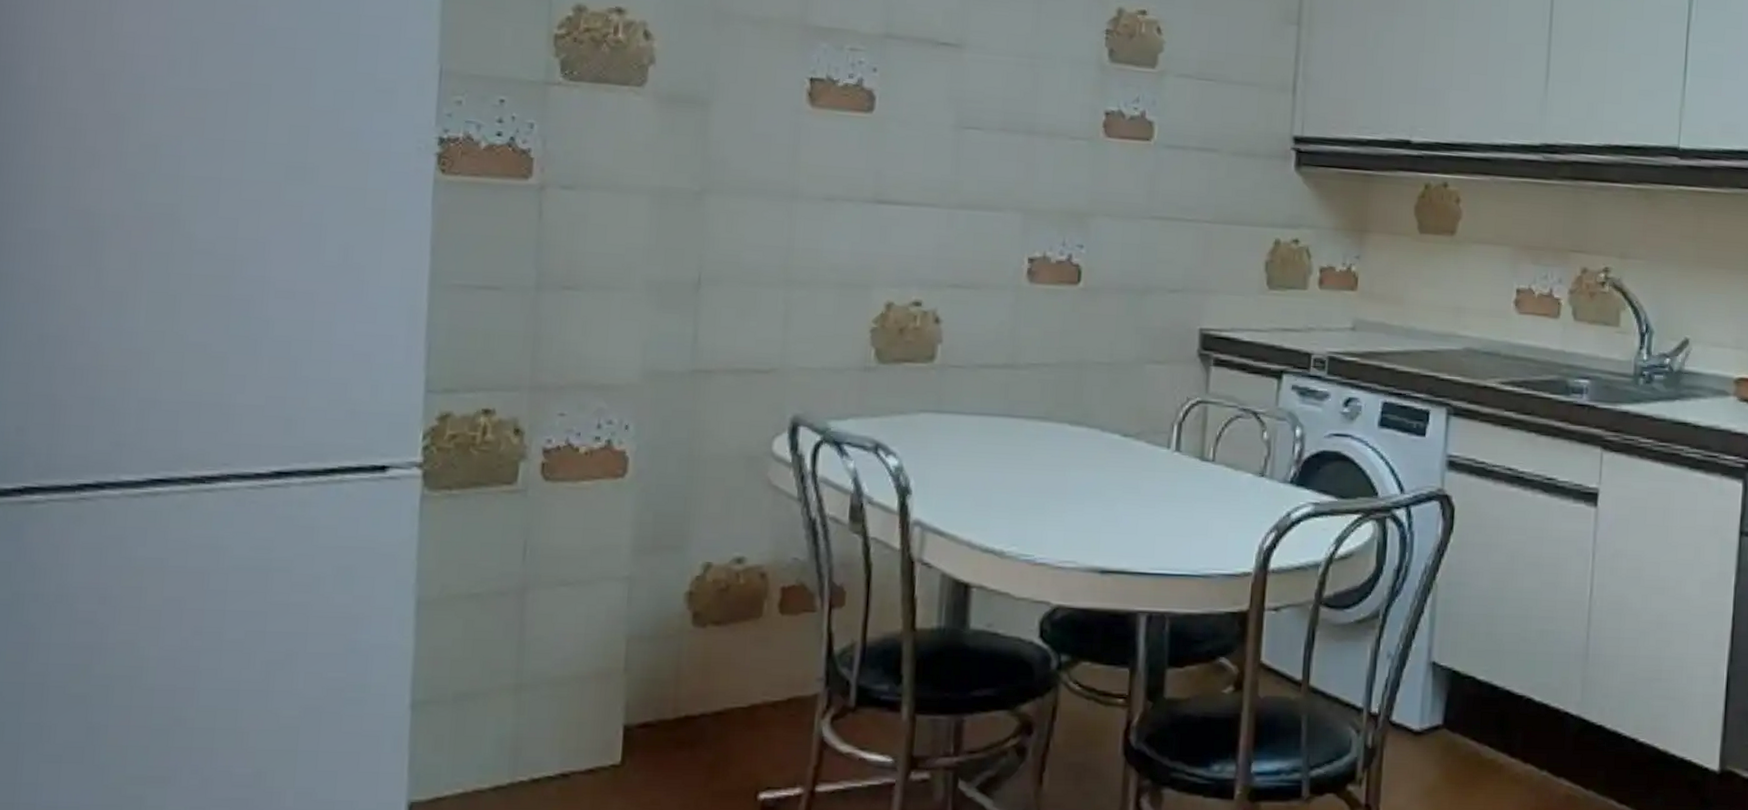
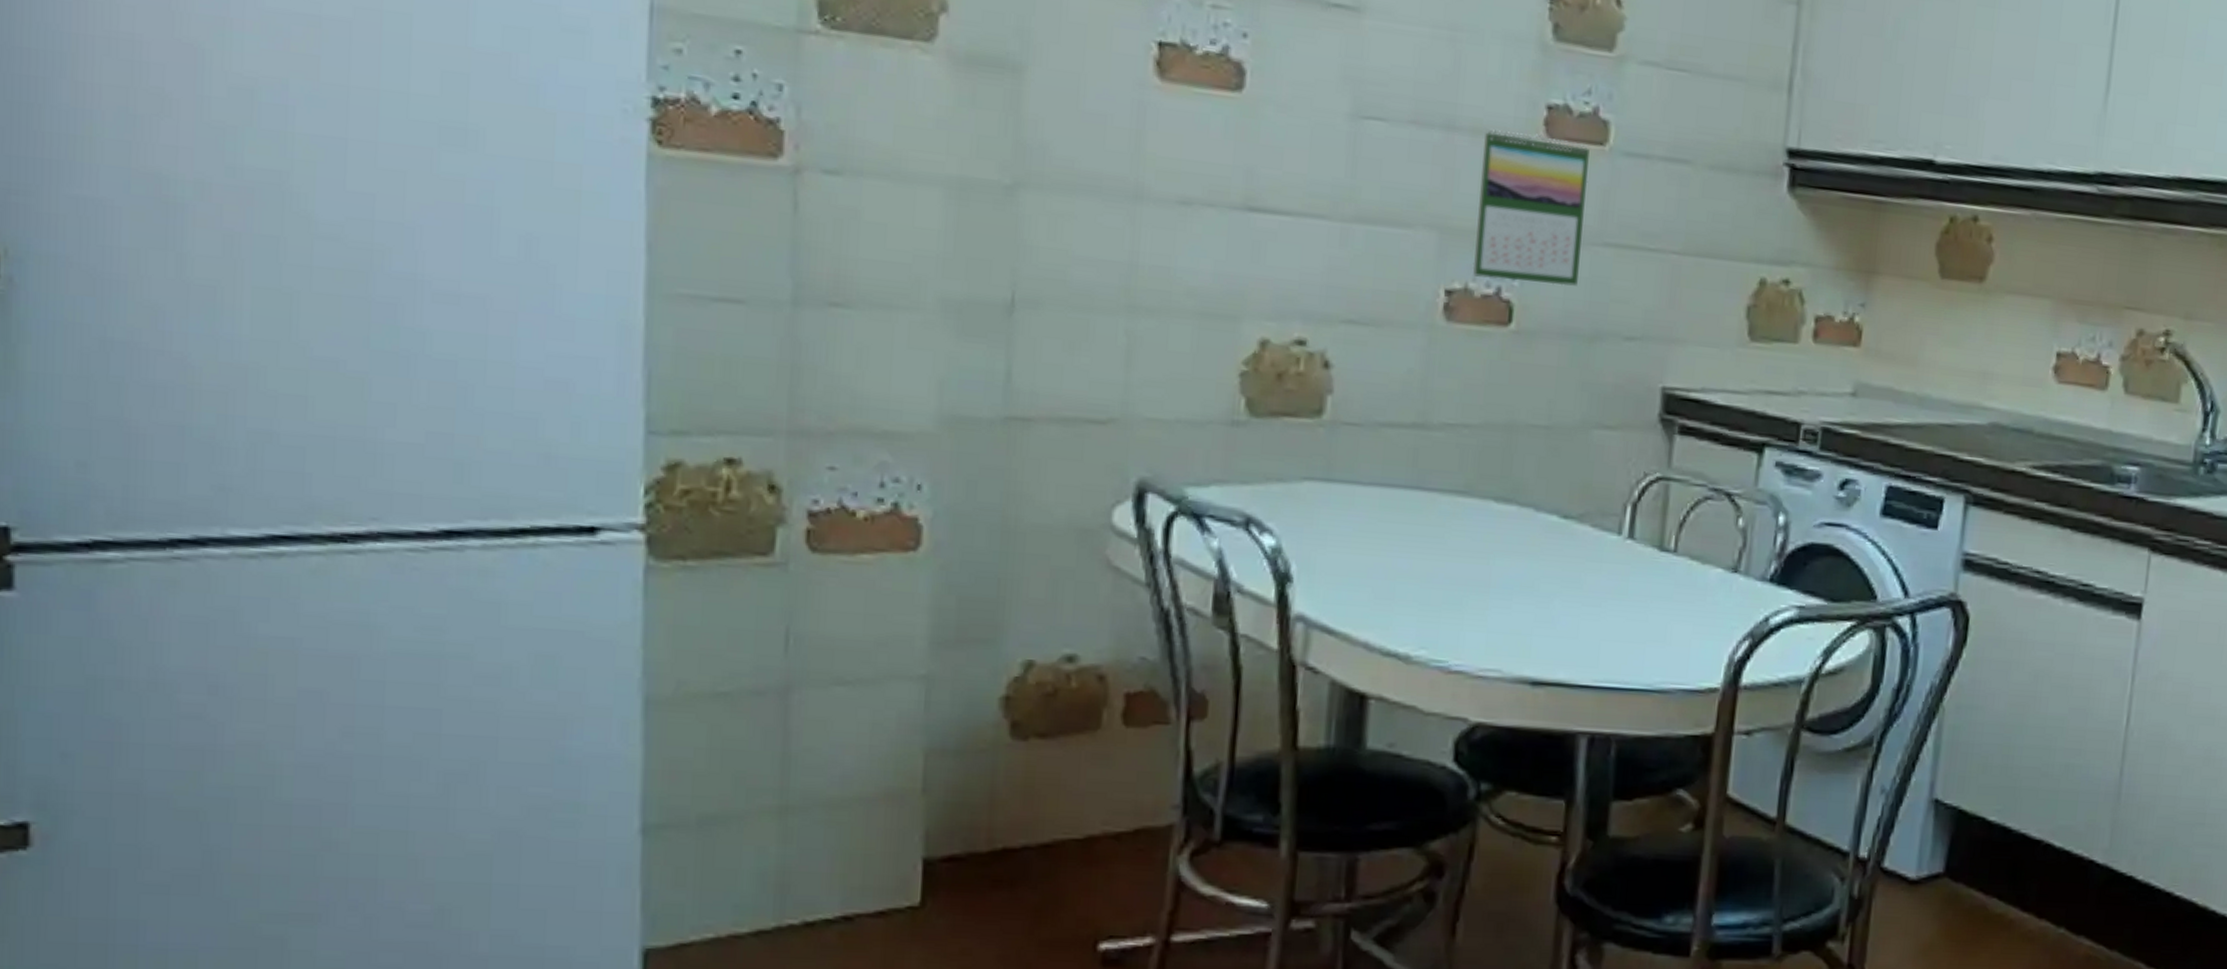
calendar: none [1049,131,1139,251] -> present [1472,128,1590,286]

